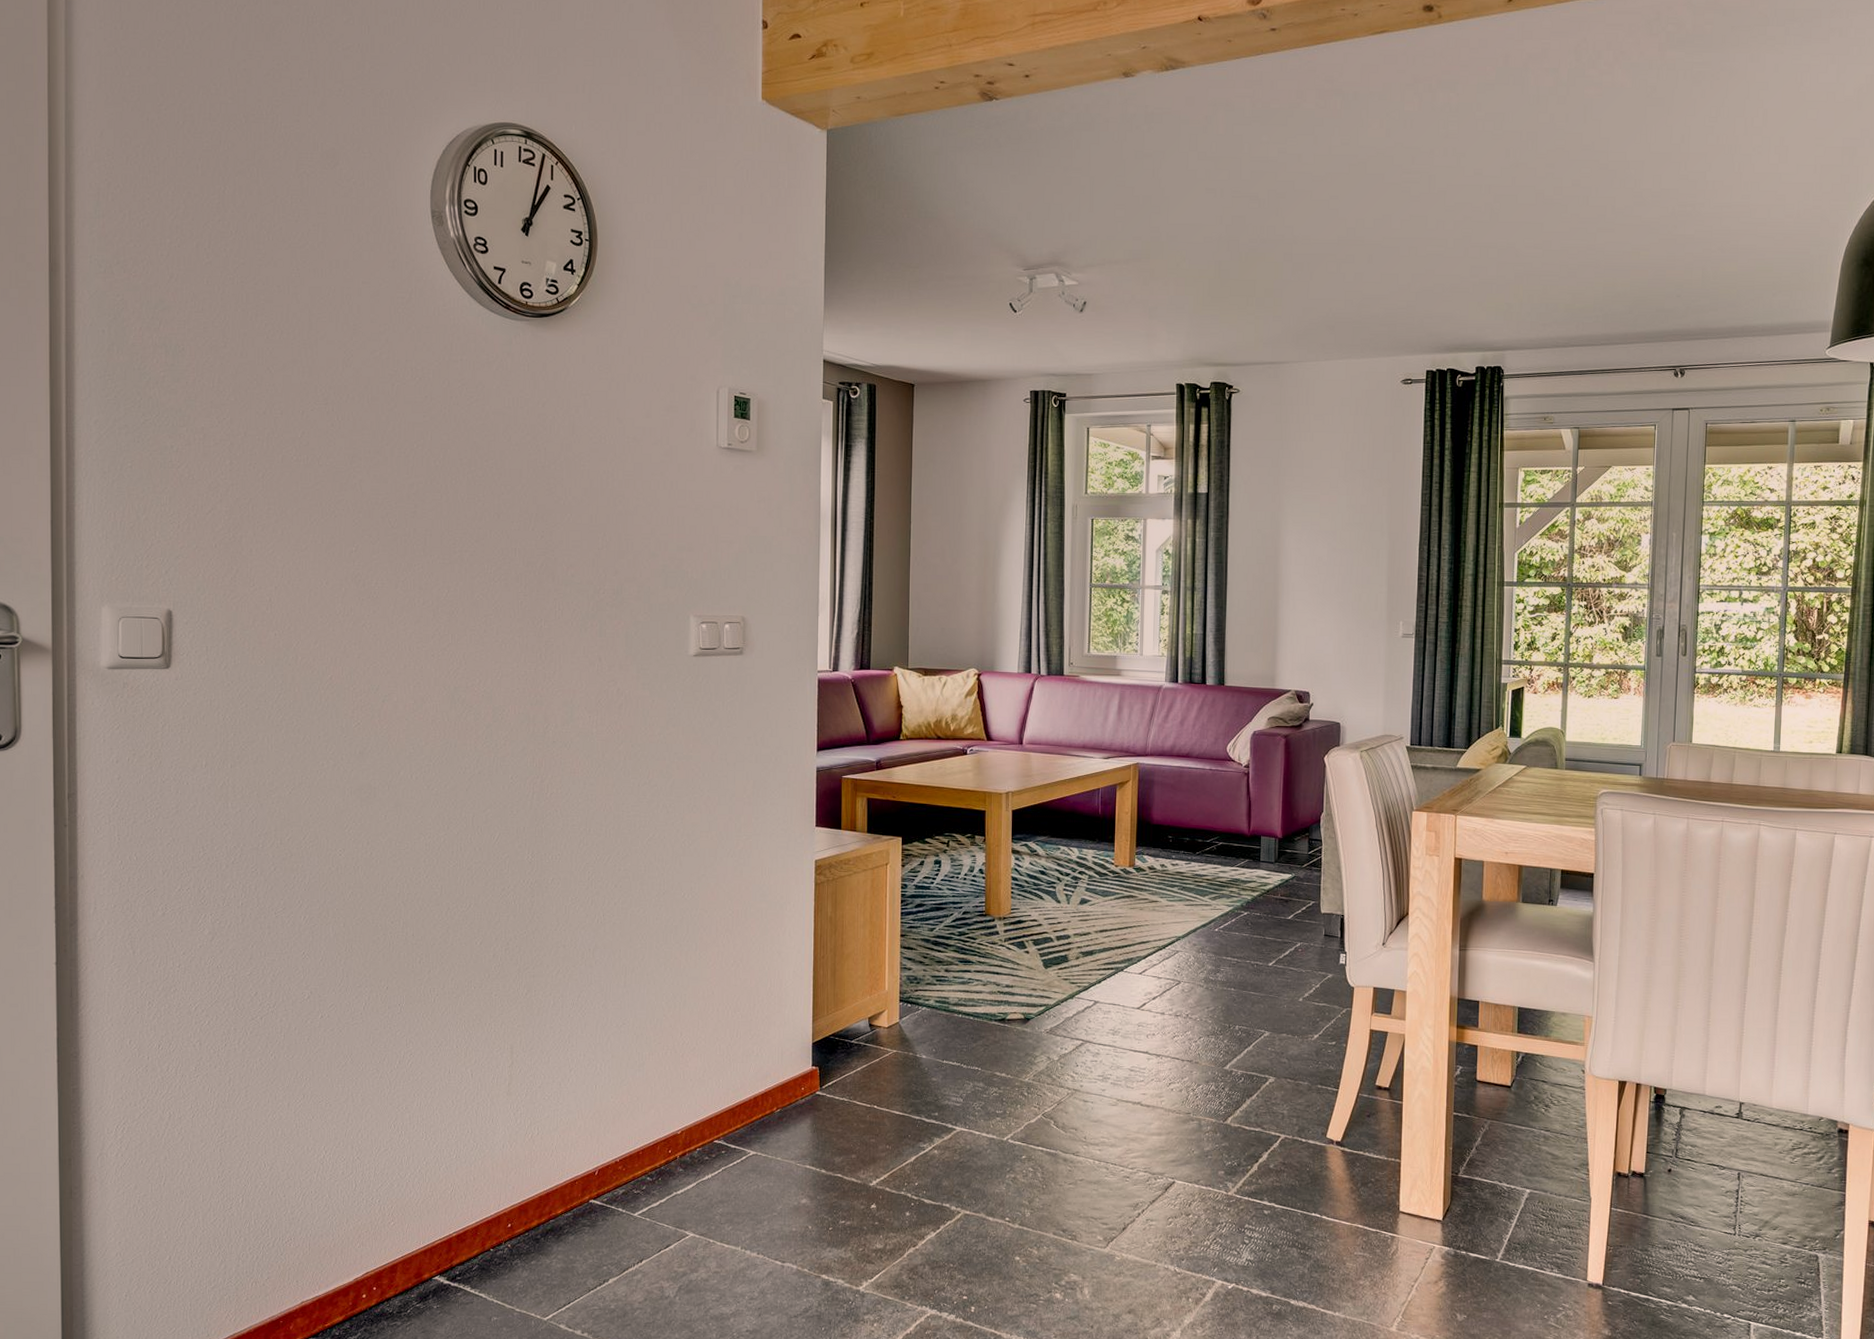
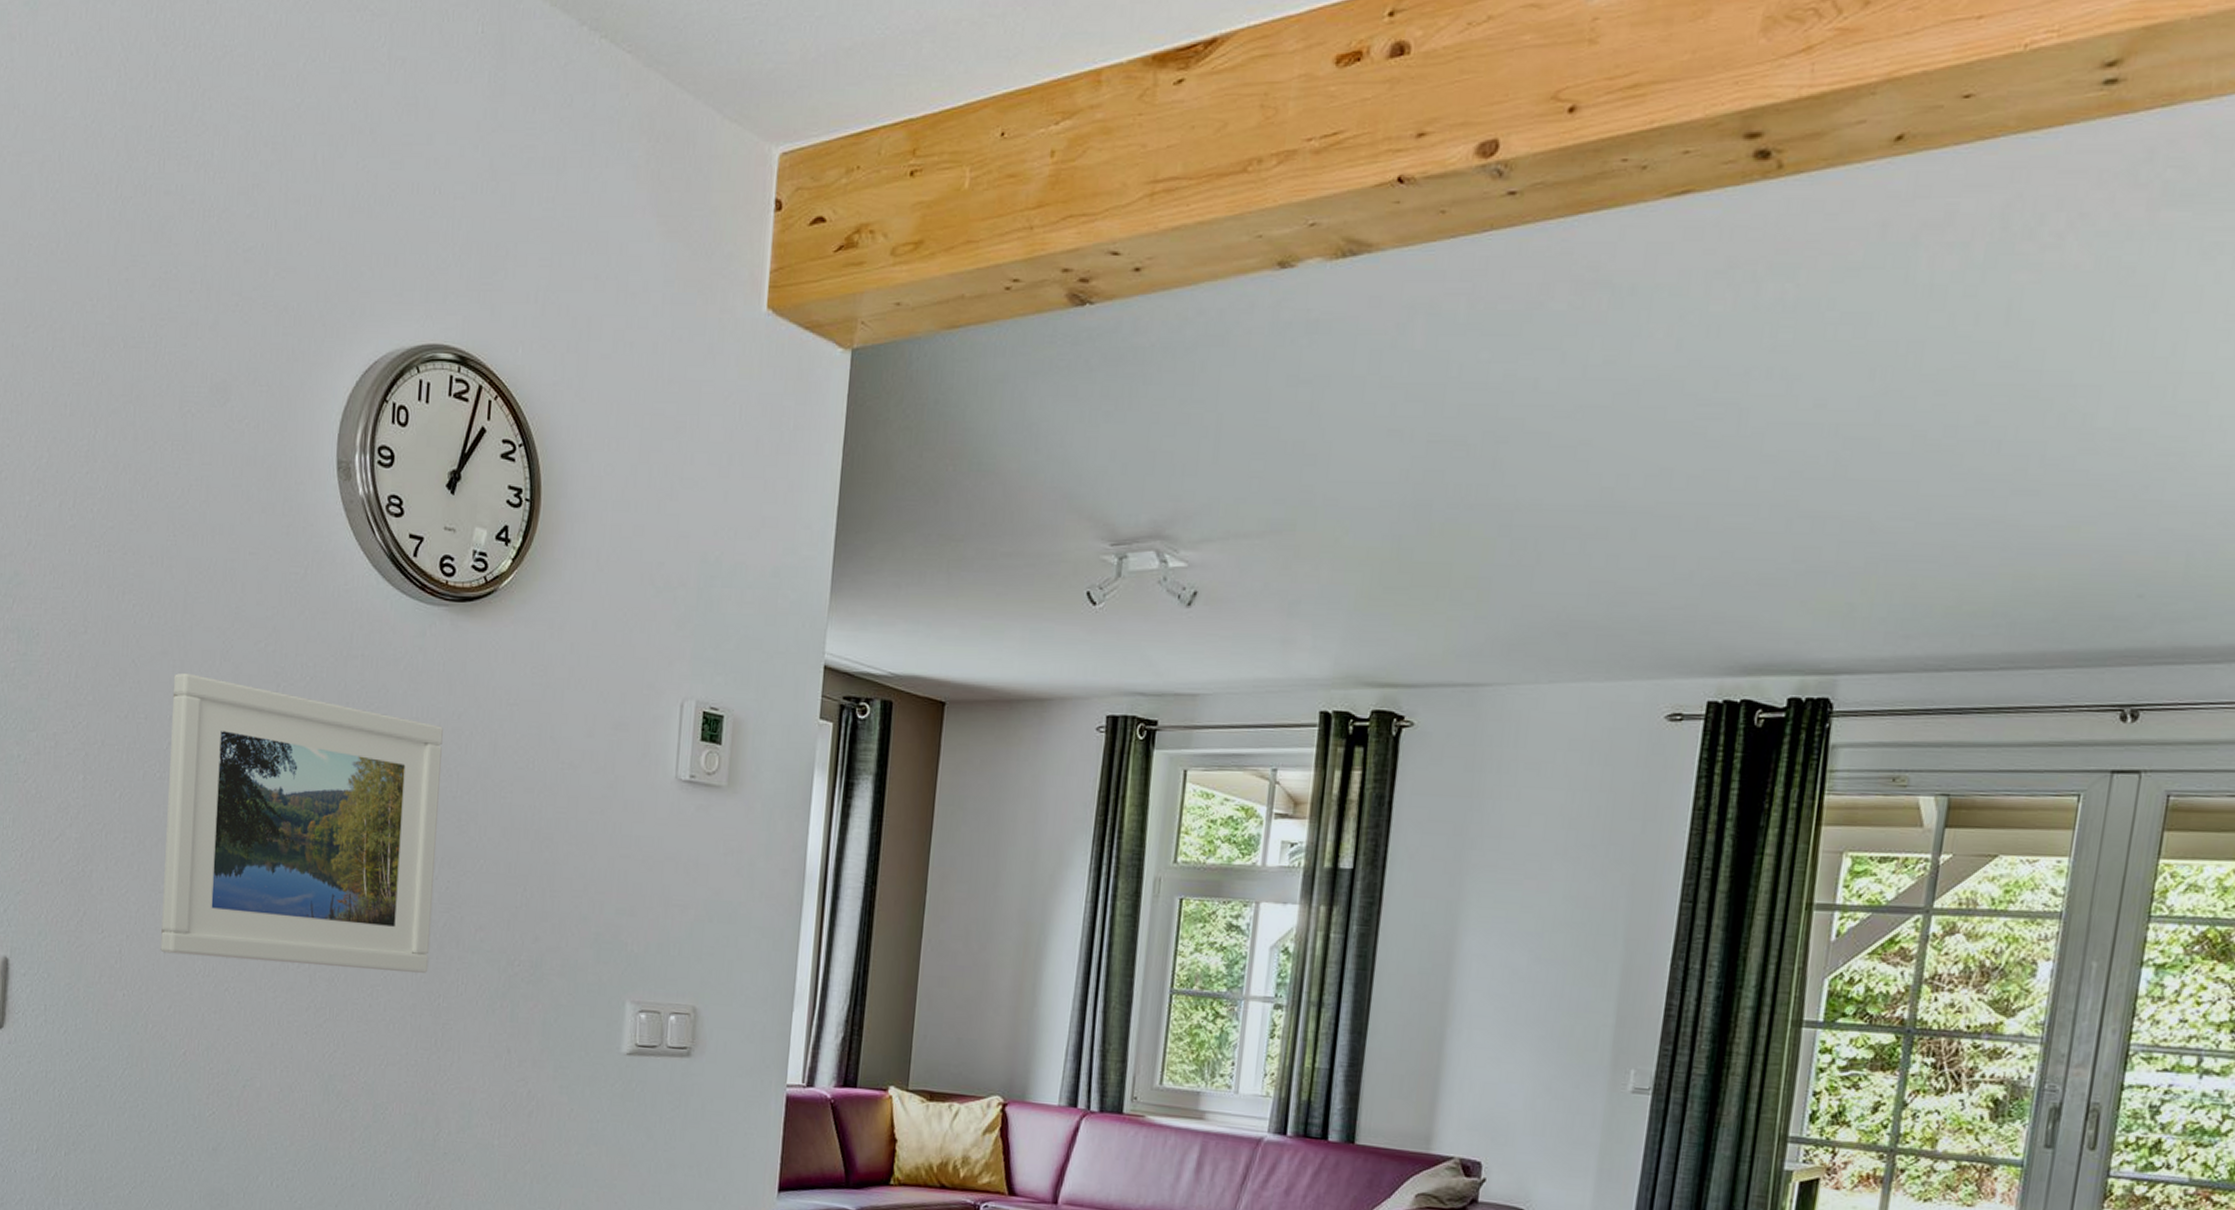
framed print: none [303,376,532,604] -> present [160,672,443,974]

